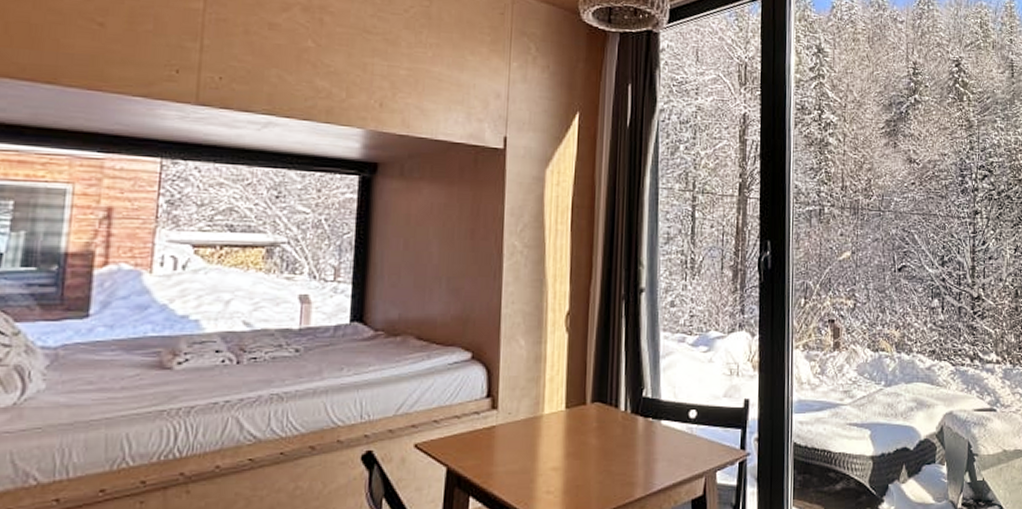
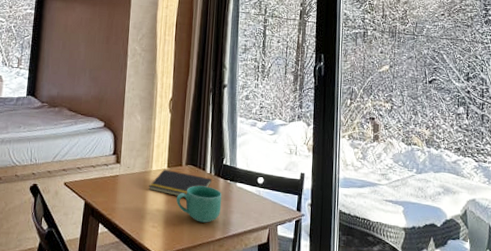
notepad: none [540,410,627,448] -> present [148,169,212,198]
mug: none [579,429,642,479] -> present [176,185,222,223]

